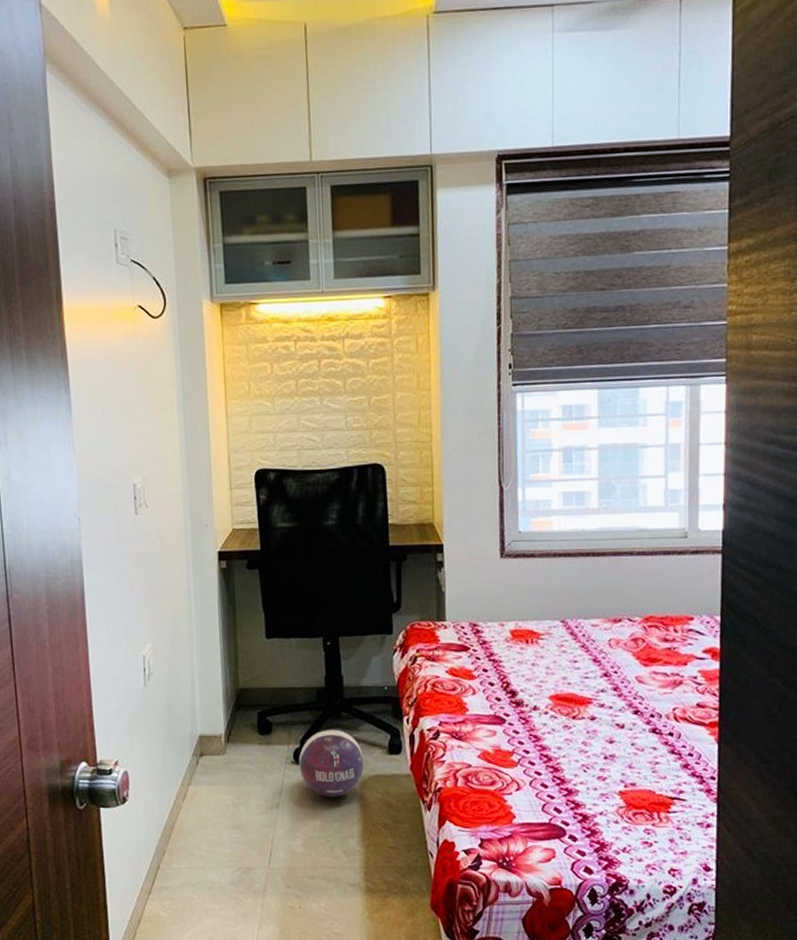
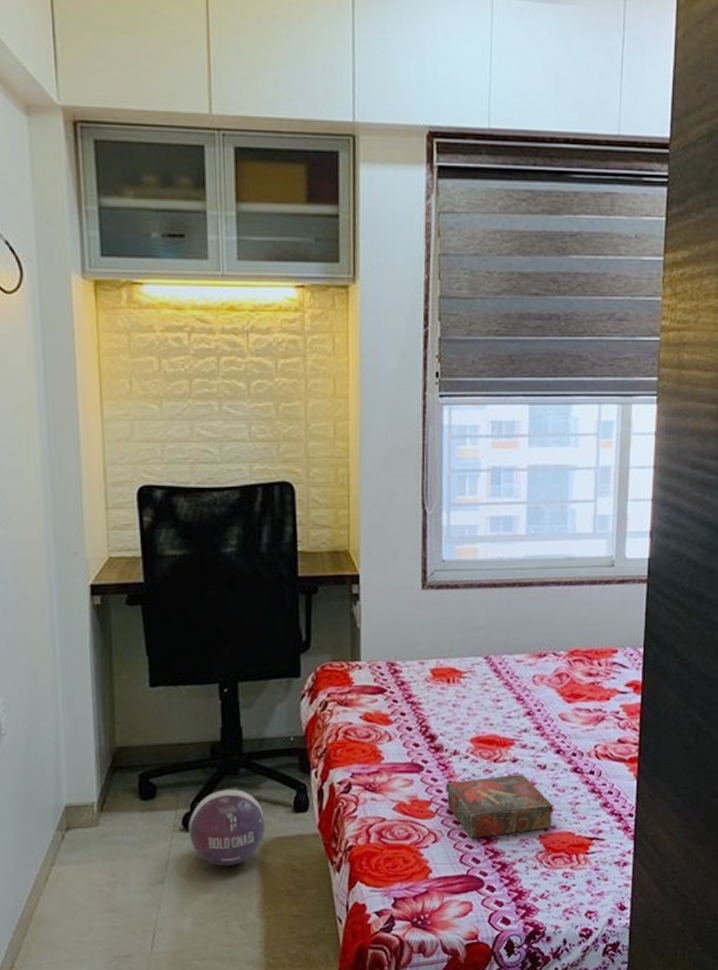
book: none [526,731,633,789] -> present [445,773,553,839]

